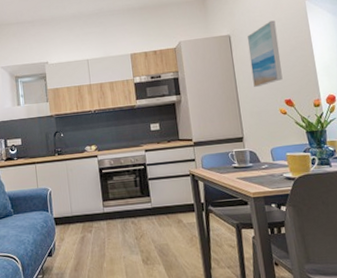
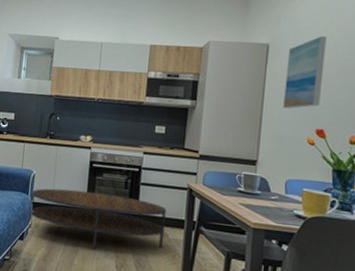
coffee table: none [51,194,181,250] -> present [28,188,167,250]

